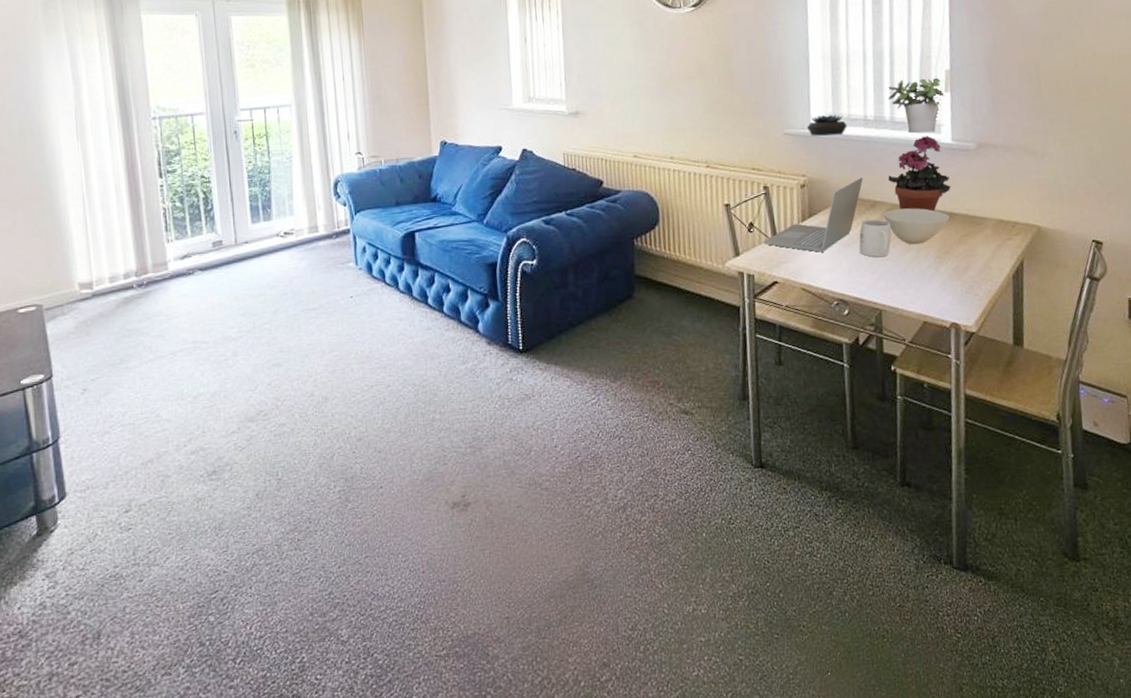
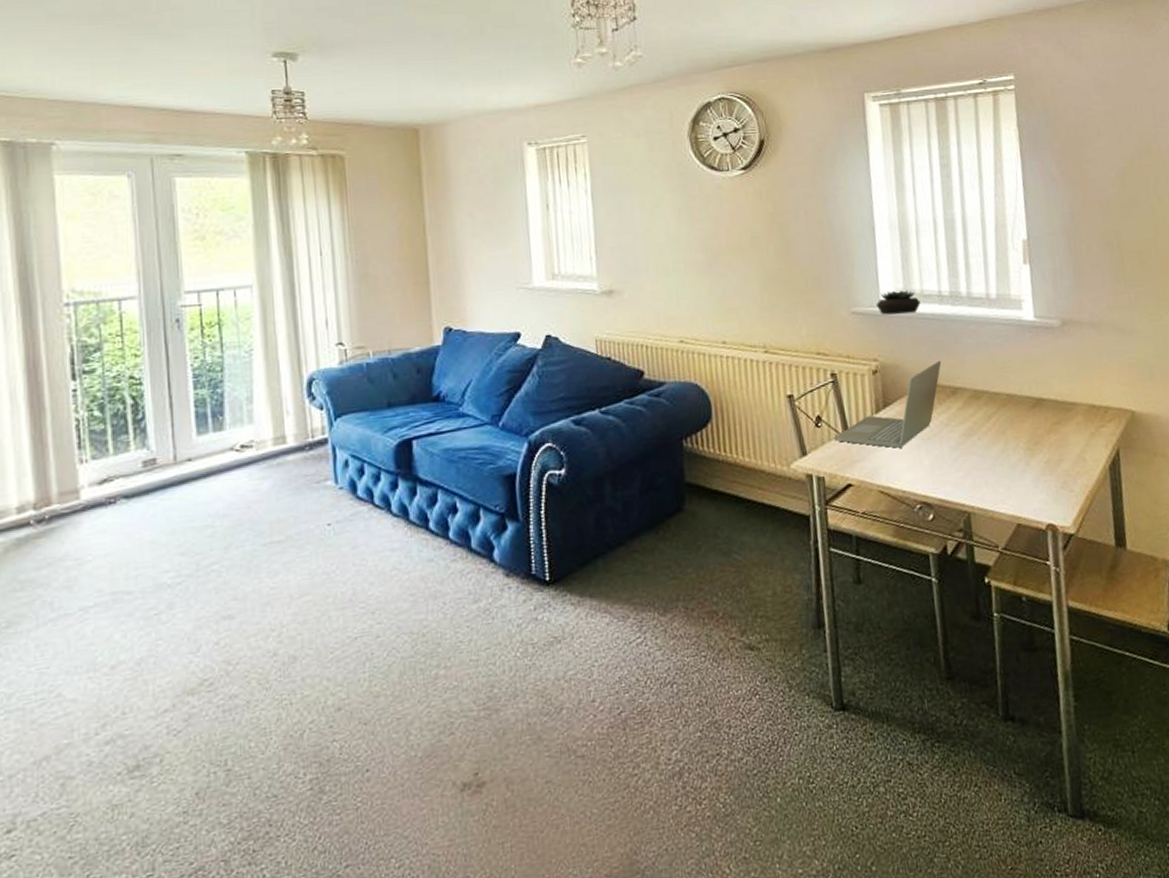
mug: present [859,219,892,258] -> none [940,407,976,452]
bowl: present [883,208,950,245] -> none [965,393,1038,436]
potted plant: present [888,76,946,134] -> none [962,246,1025,311]
potted plant: present [888,135,951,212] -> none [968,312,1037,398]

